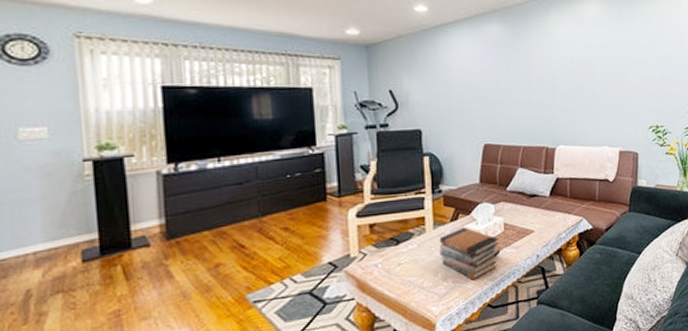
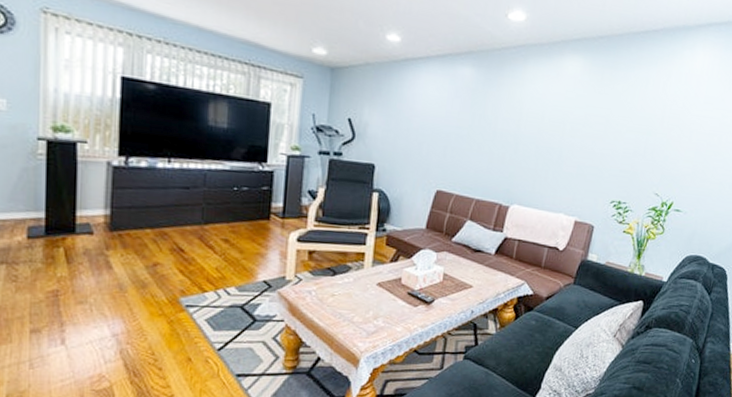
book stack: present [439,227,499,280] -> none [374,270,436,324]

